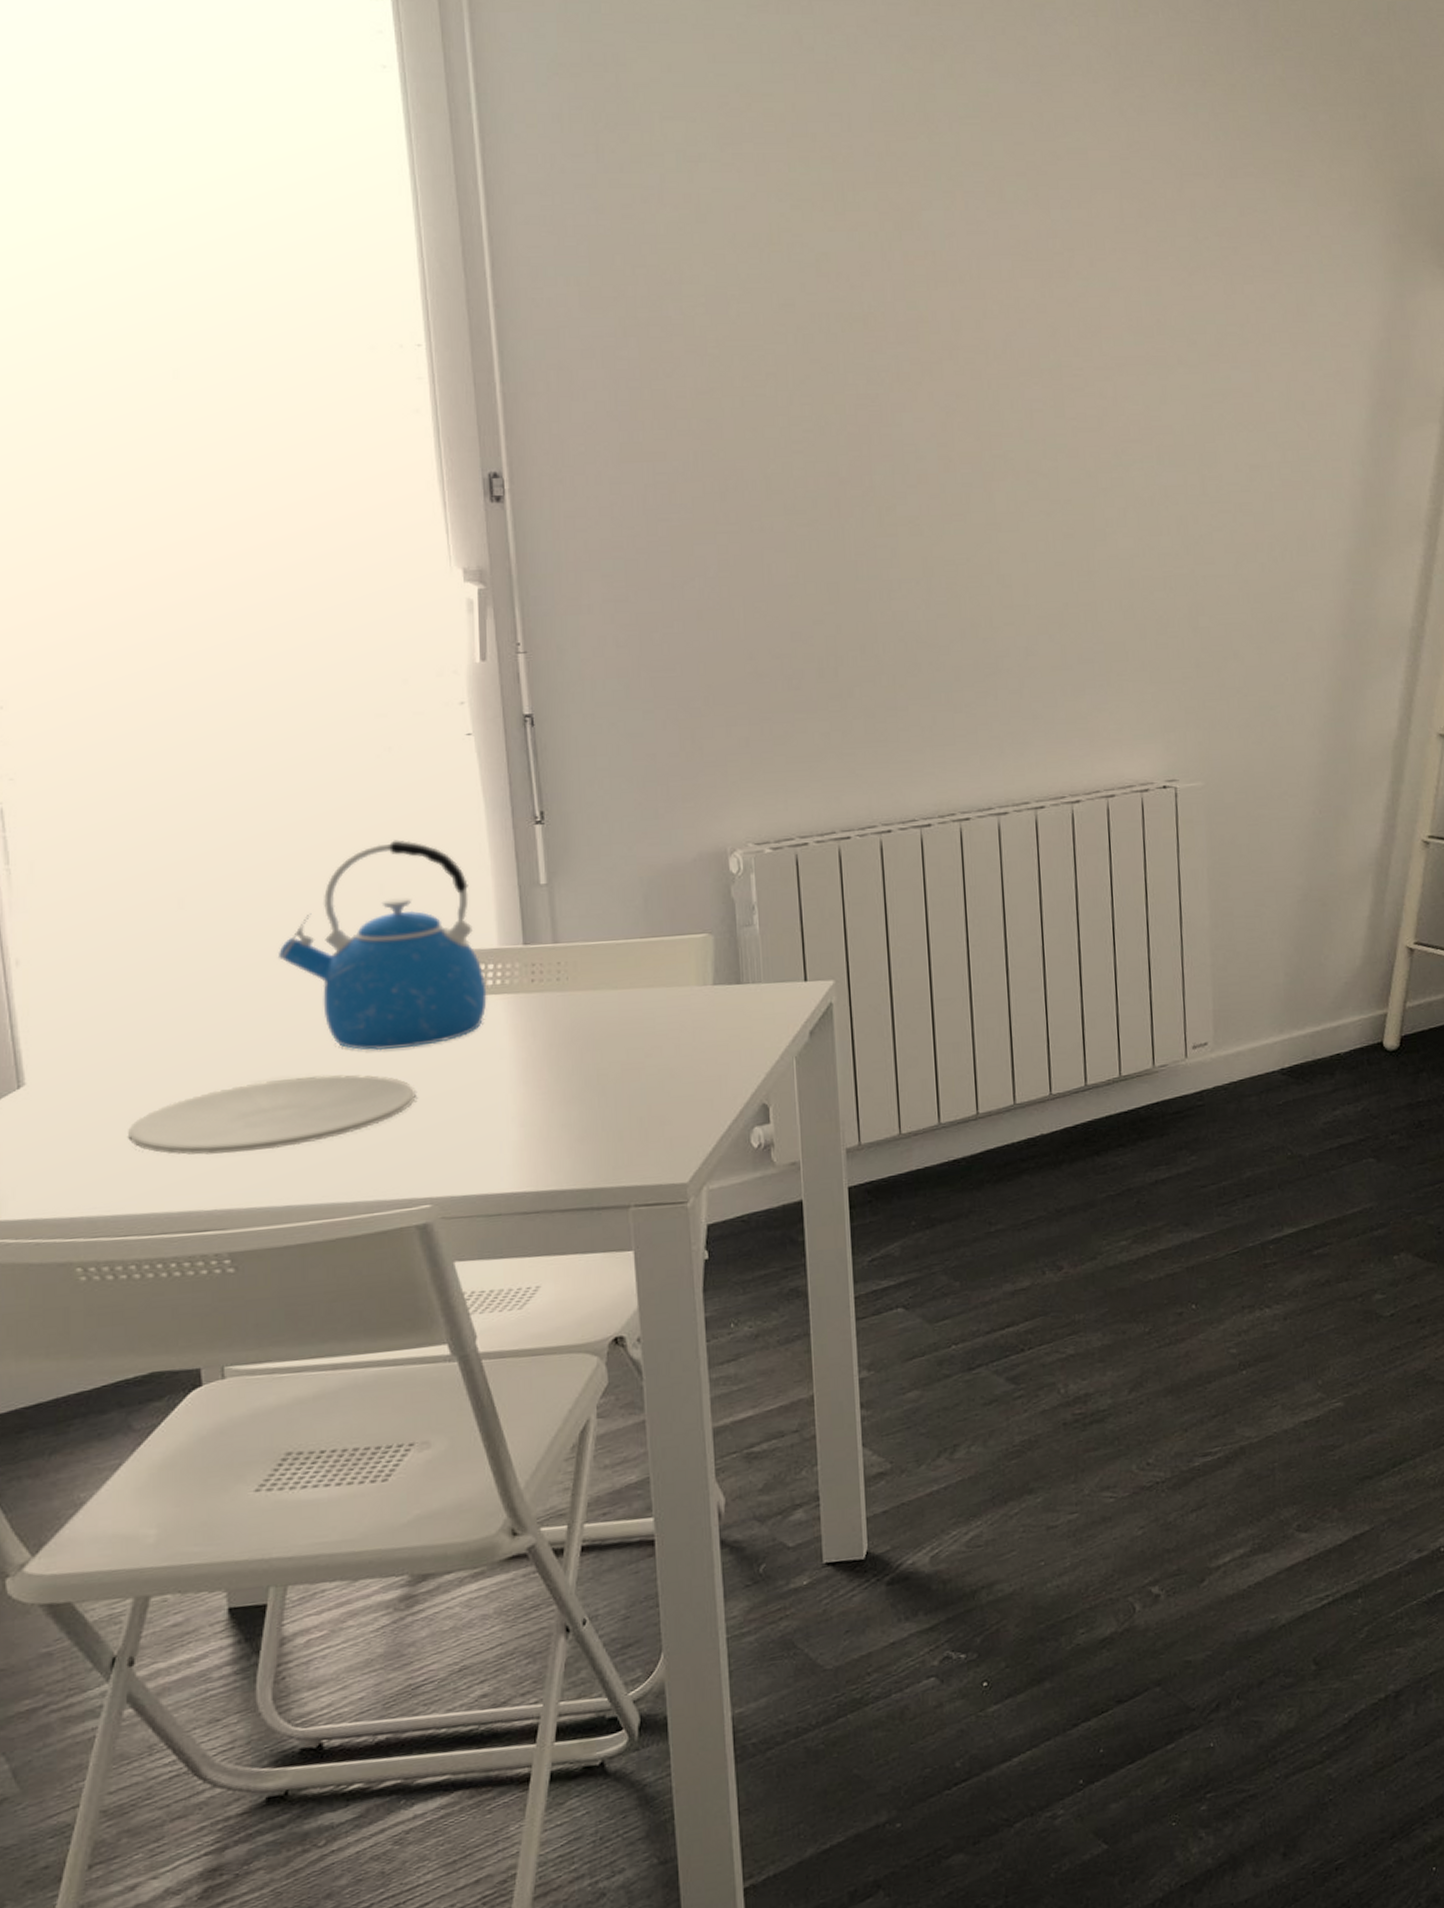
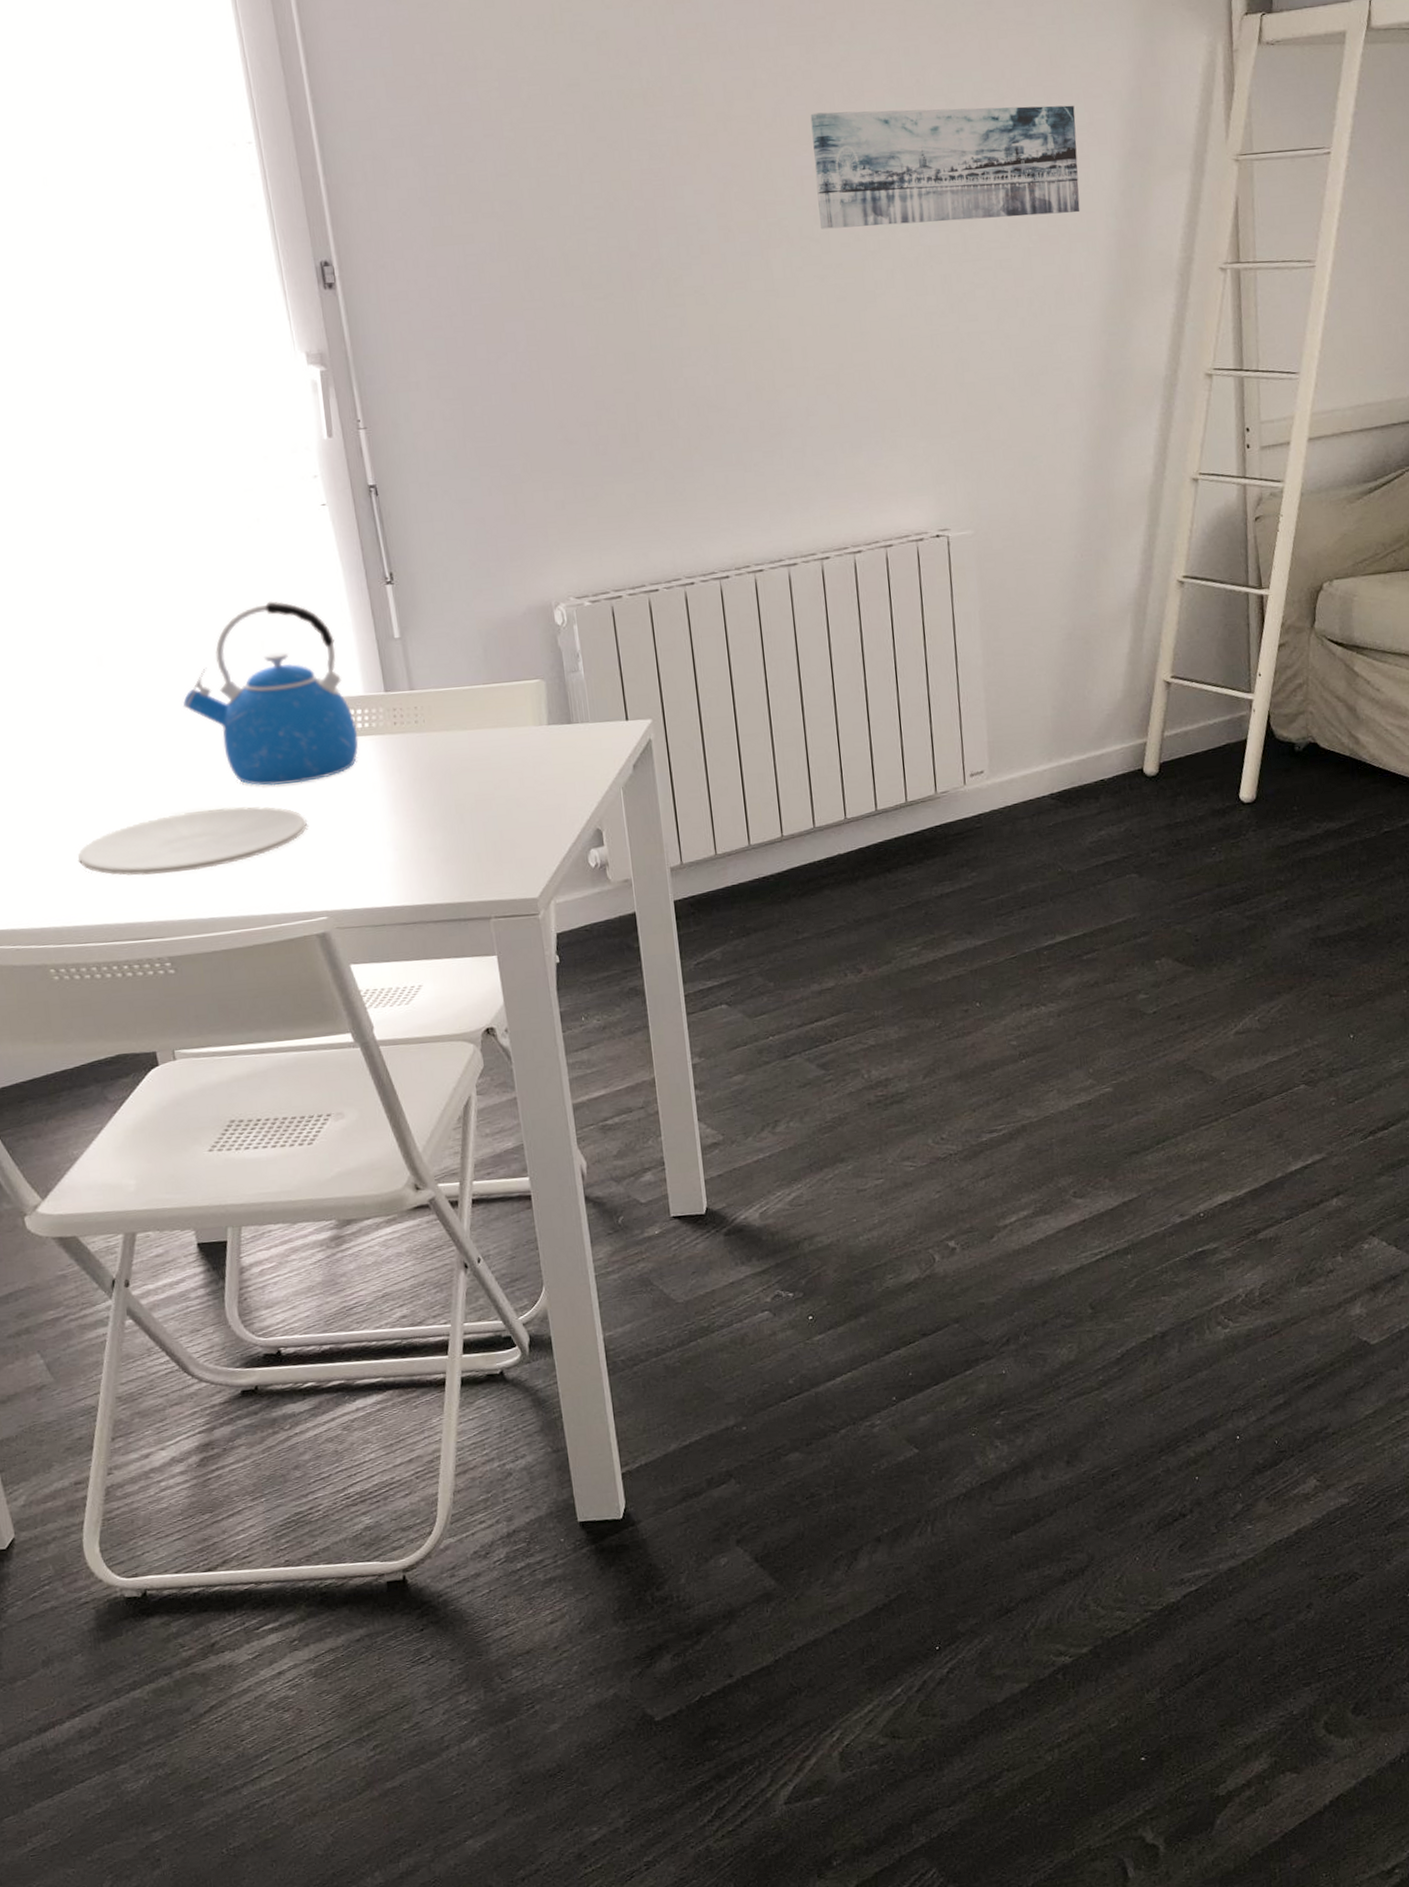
wall art: none [1043,346,1326,464] -> present [810,105,1080,230]

